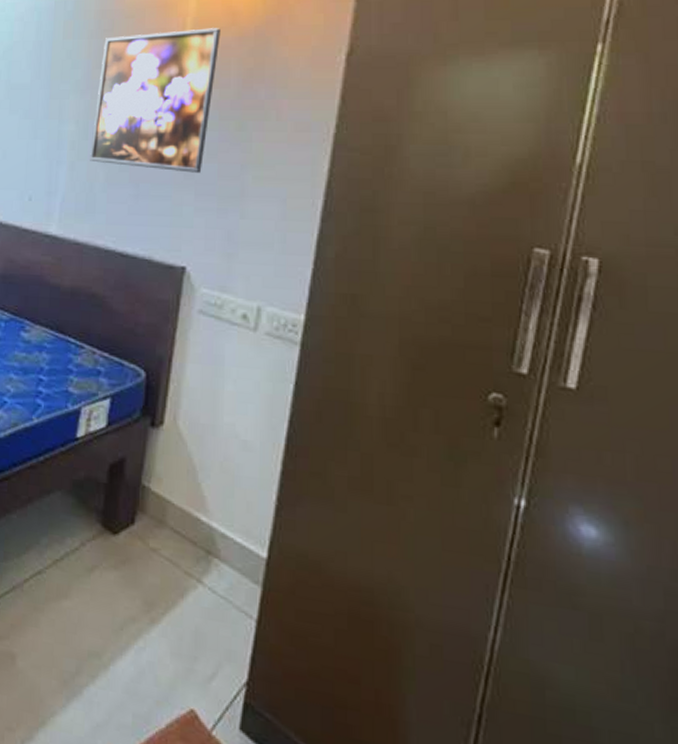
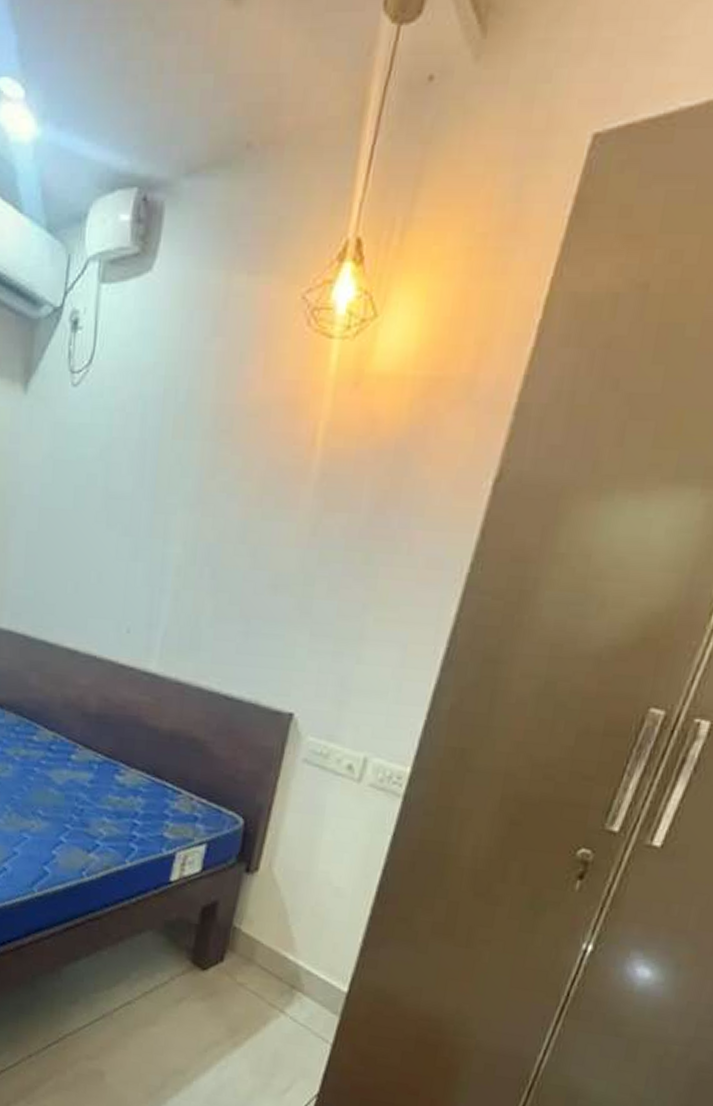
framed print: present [90,28,221,173] -> none [197,436,357,611]

